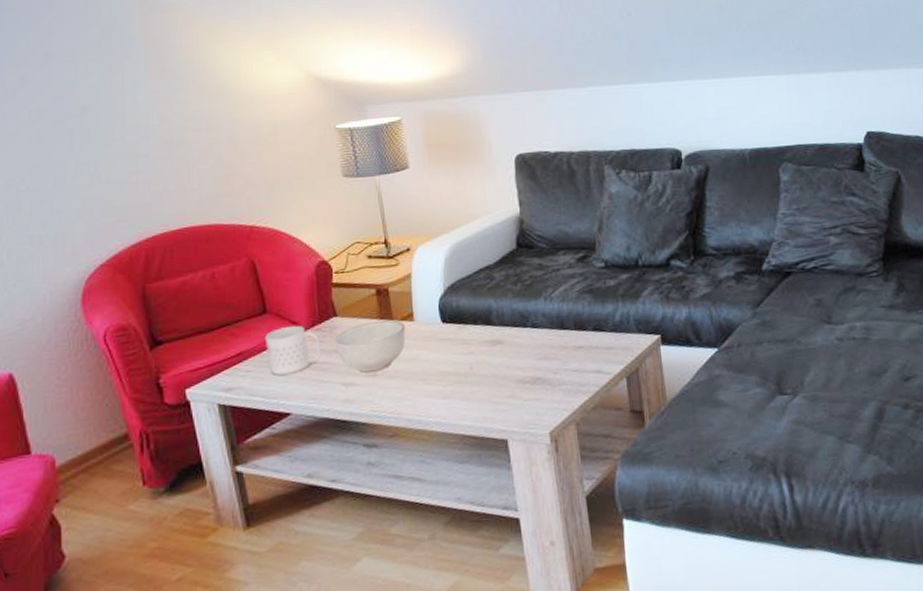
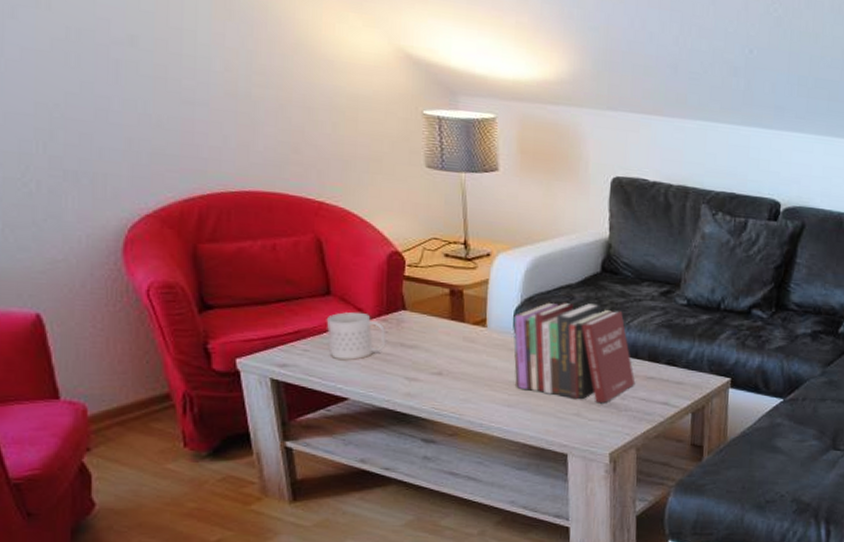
bowl: present [334,320,406,373] -> none [401,321,477,371]
books: none [439,280,566,381] -> present [513,302,635,403]

